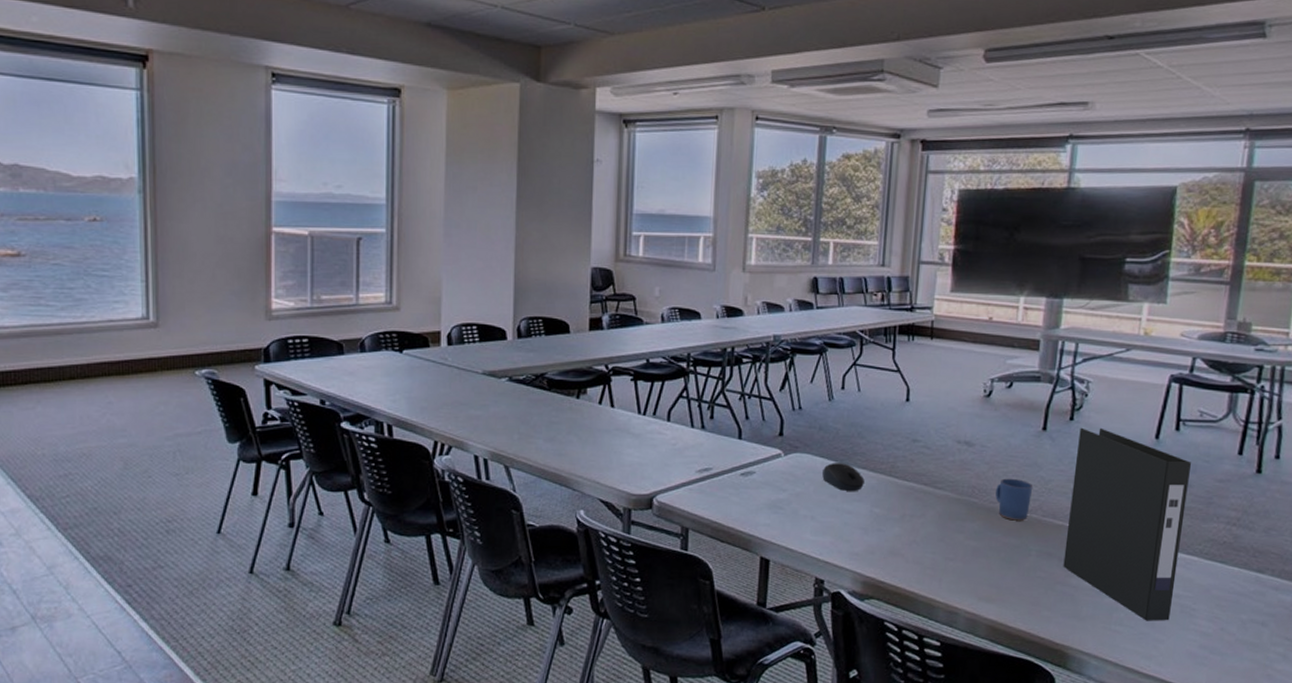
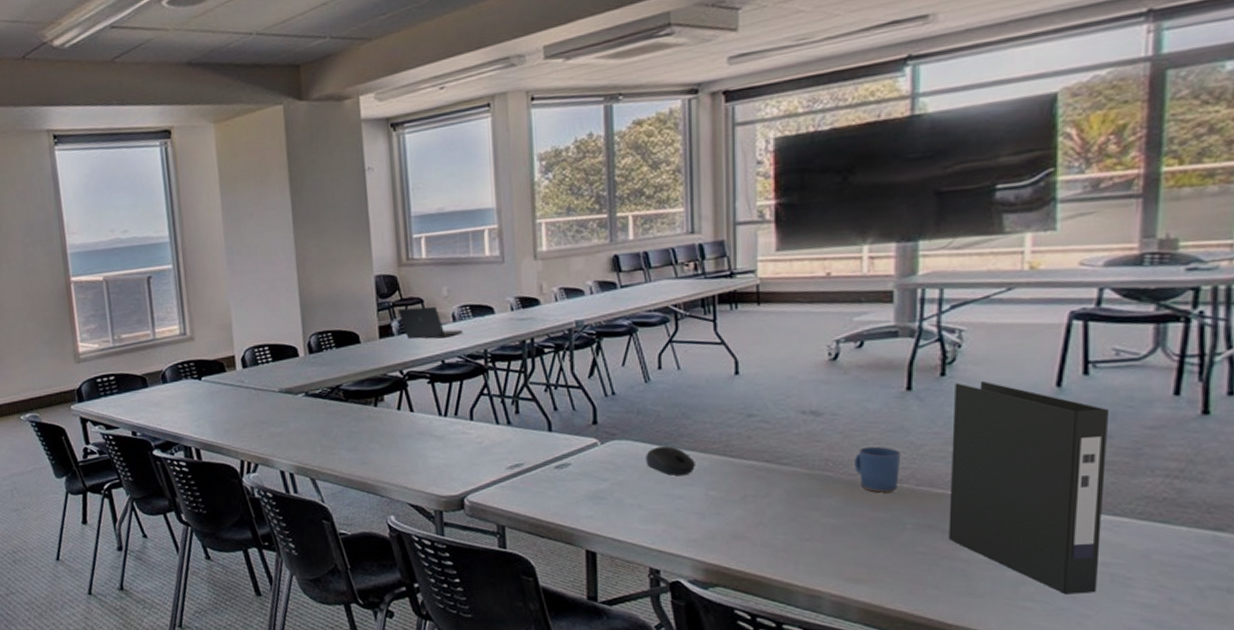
laptop: none [610,304,670,337] -> present [398,306,464,339]

